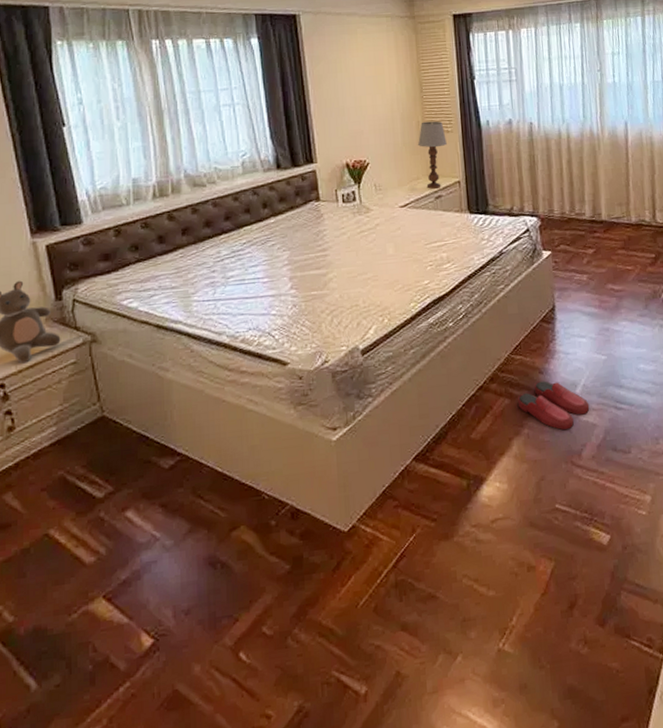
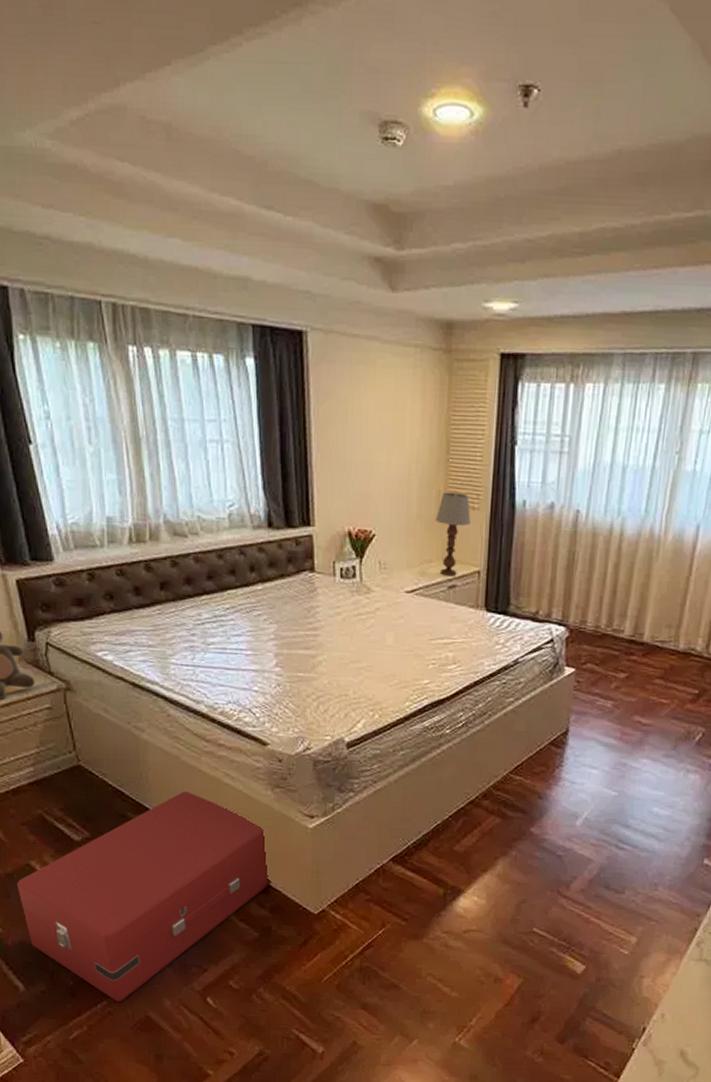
suitcase: none [34,424,301,681] -> present [17,791,272,1003]
slippers: present [517,381,590,431] -> none [509,806,588,860]

